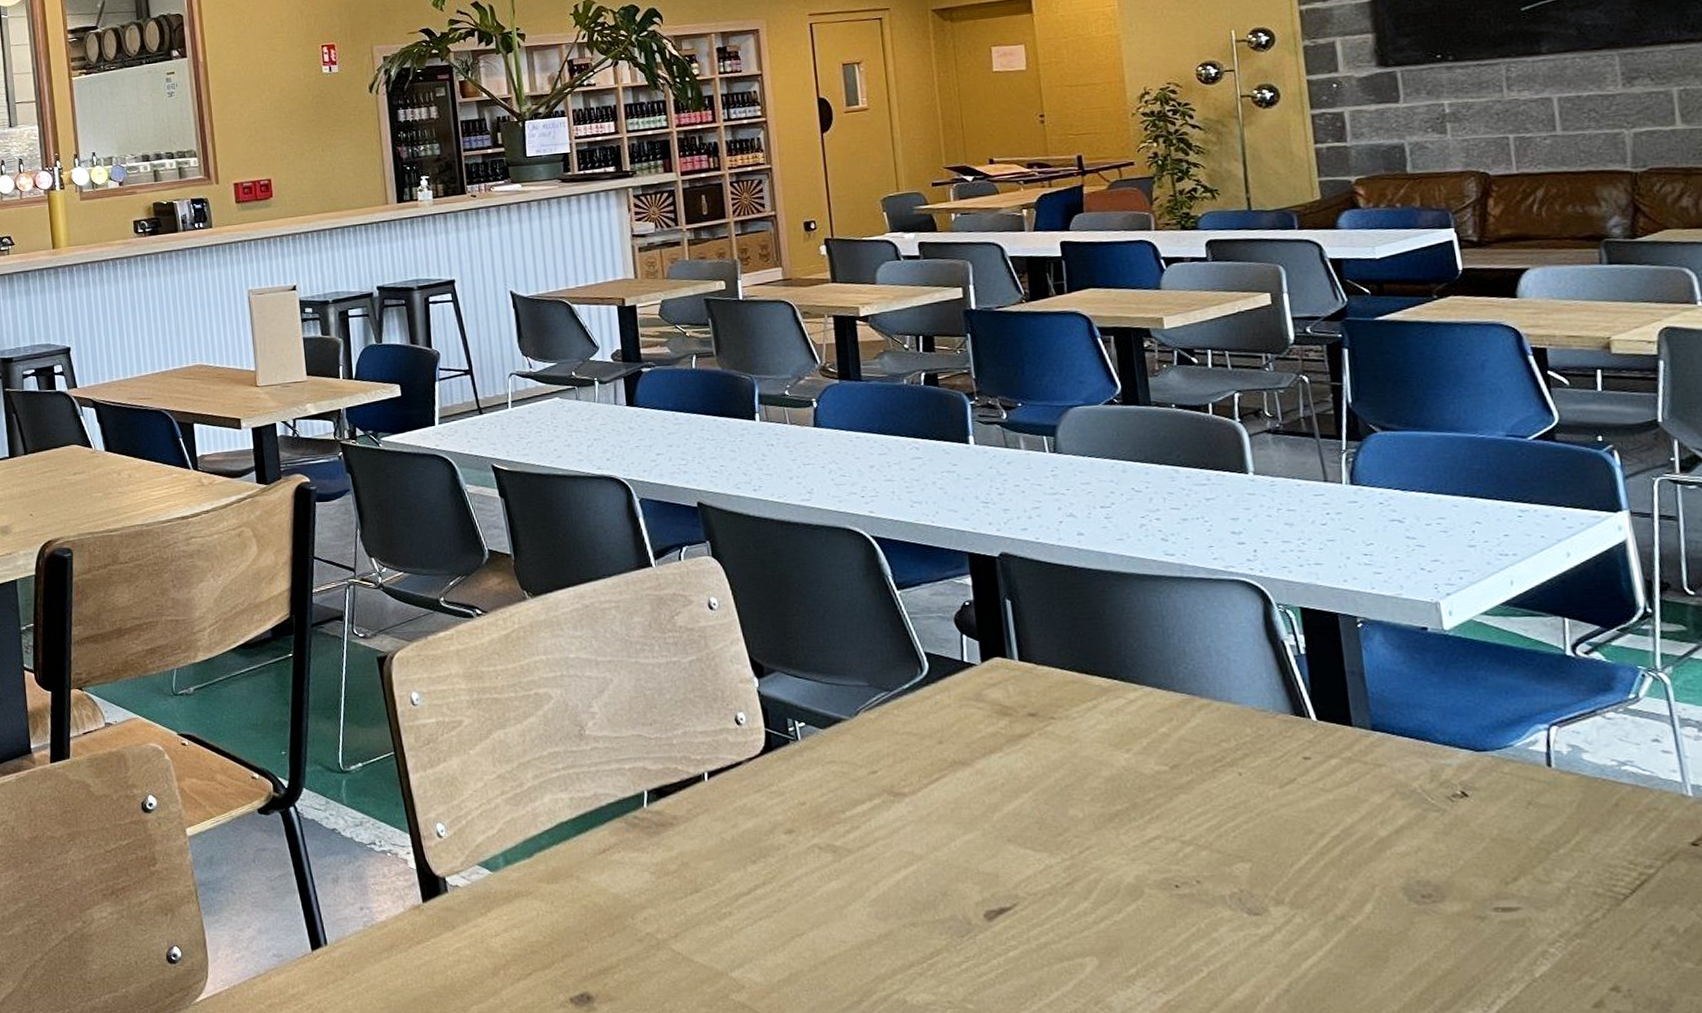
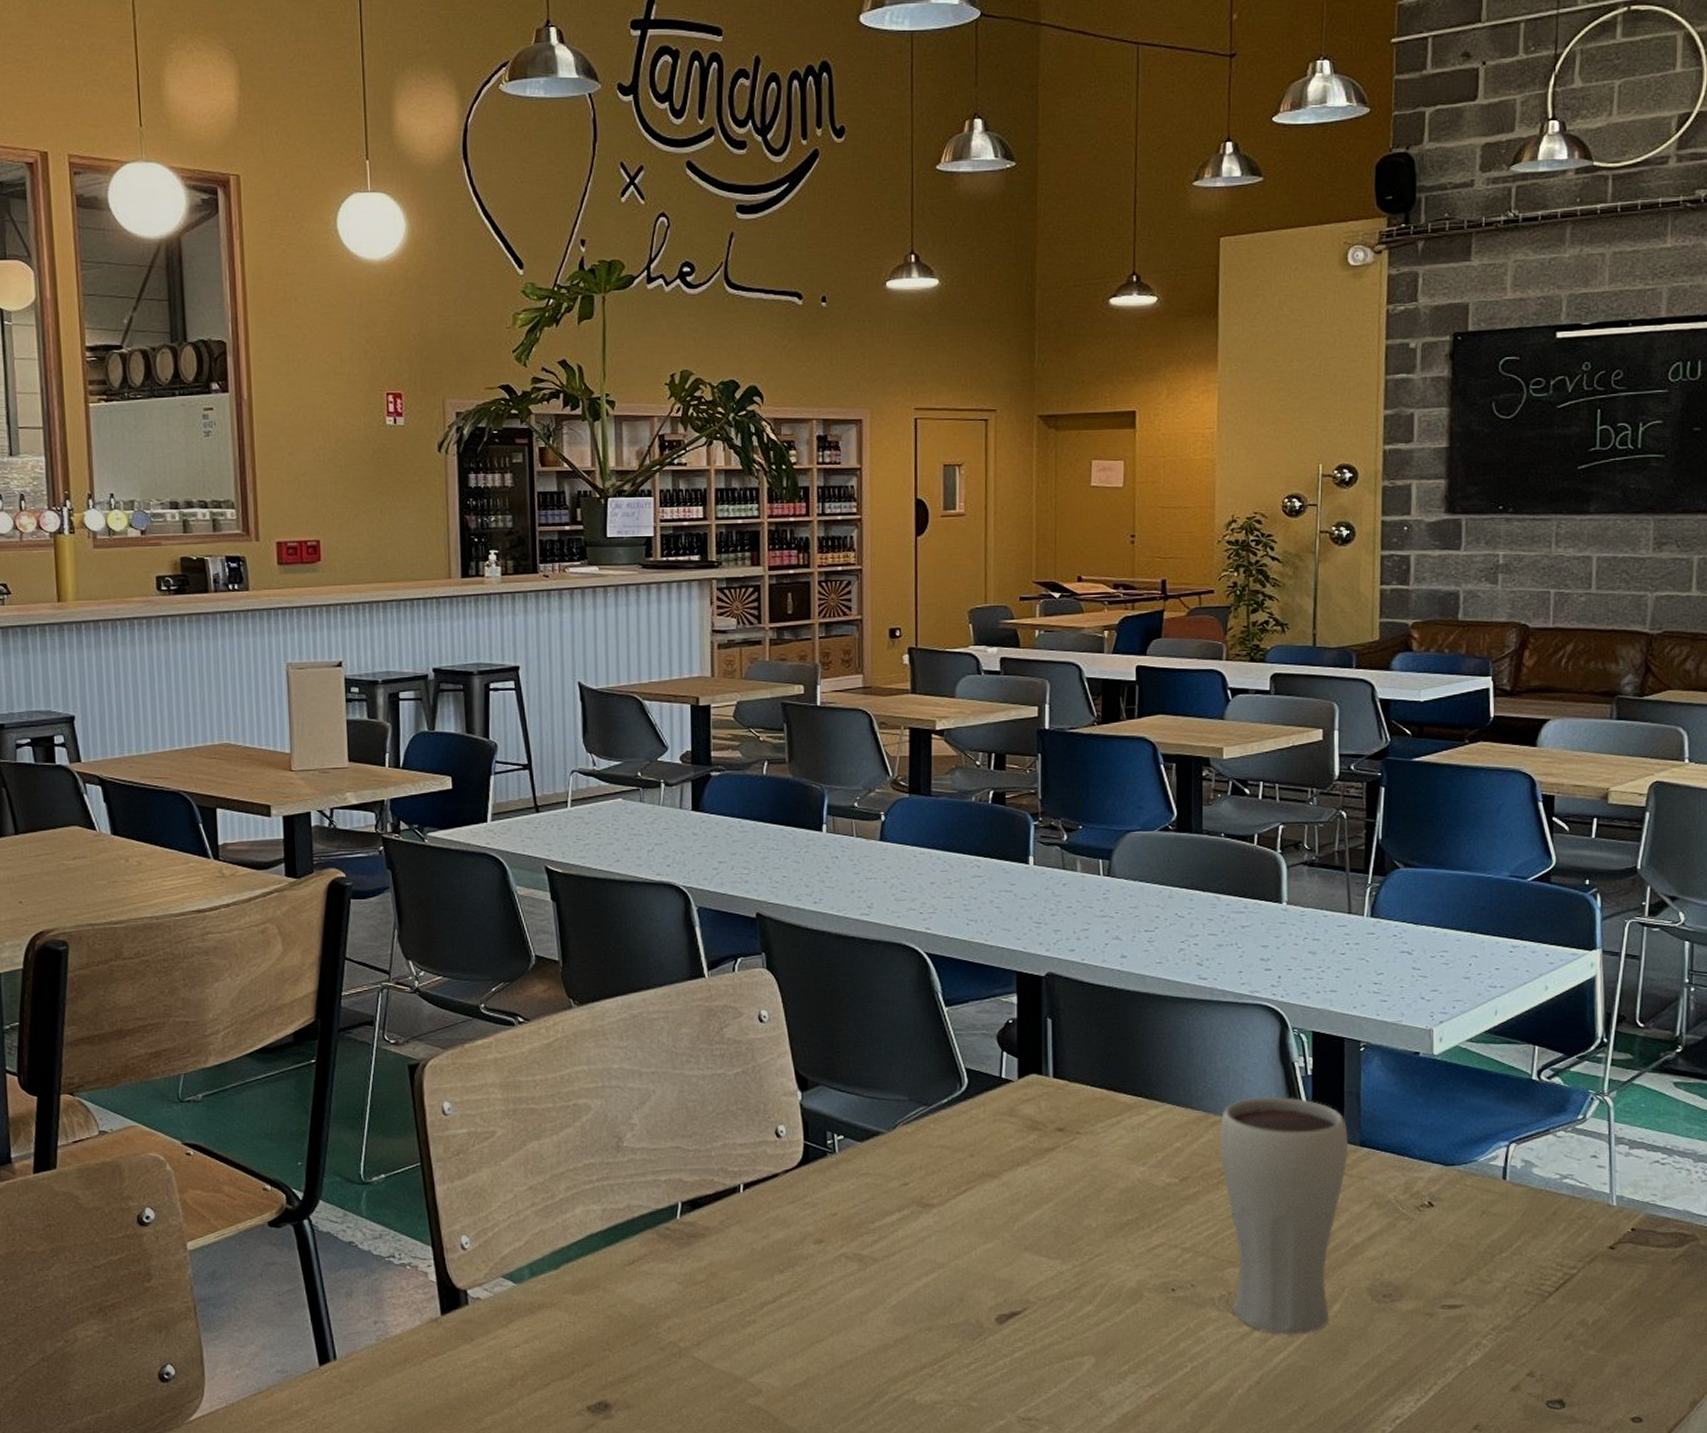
drinking glass: none [1208,677,1362,938] -> present [1220,1096,1349,1335]

